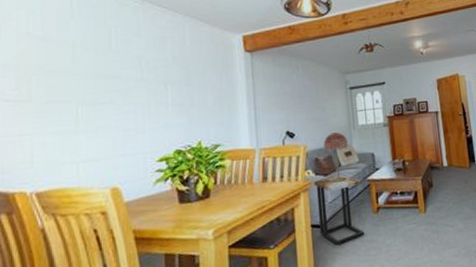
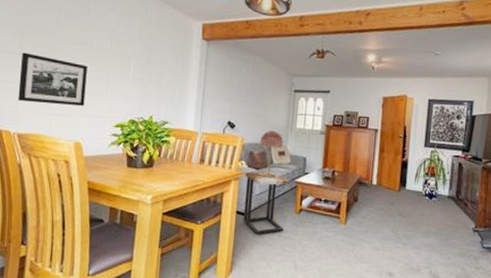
picture frame: none [31,97,118,154] -> present [18,52,88,106]

